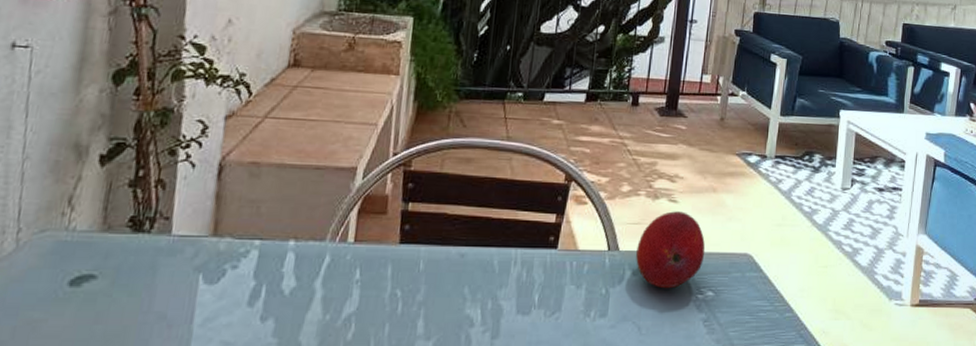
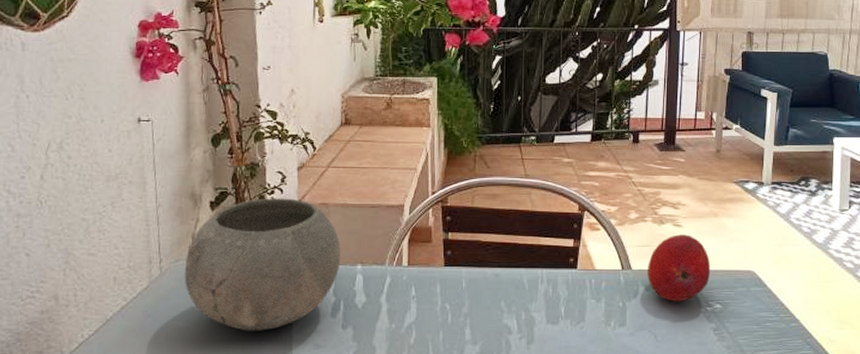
bowl: none [49,153,271,325] -> present [185,198,341,331]

